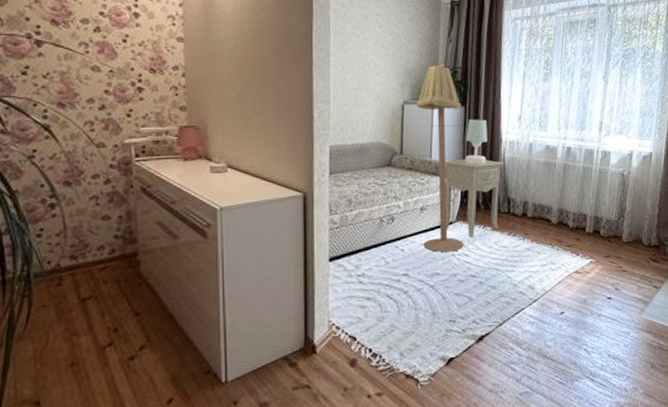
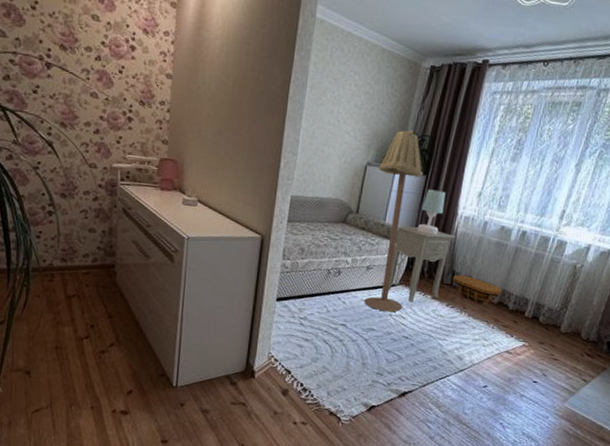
basket: none [509,200,560,227] -> present [453,274,503,304]

